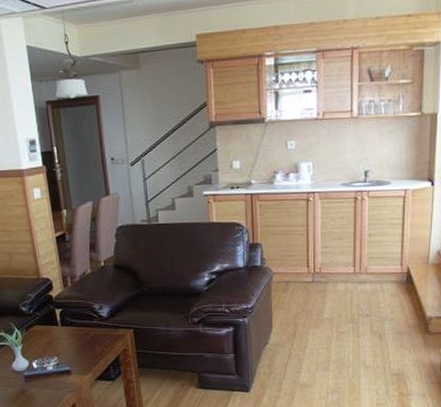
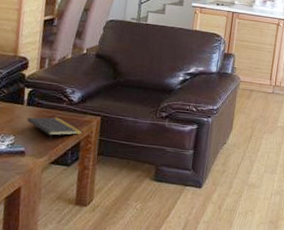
notepad: none [64,334,118,359] -> present [26,117,82,141]

